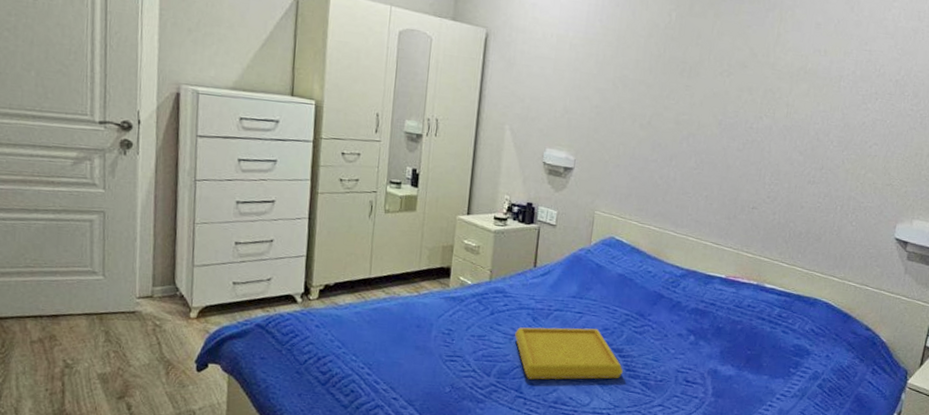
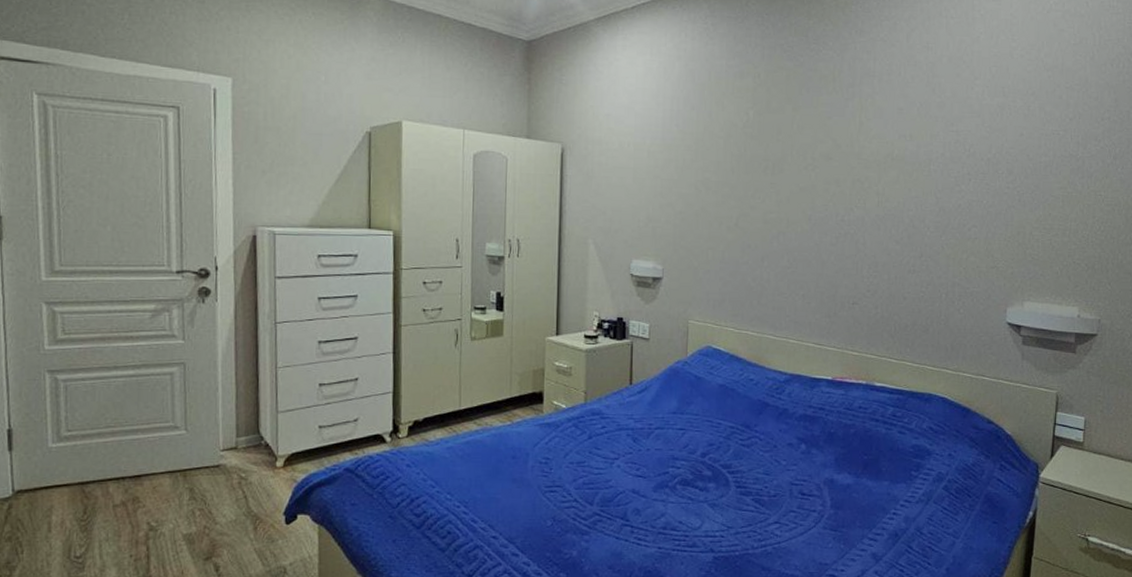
serving tray: present [514,327,624,380] -> none [615,445,734,505]

